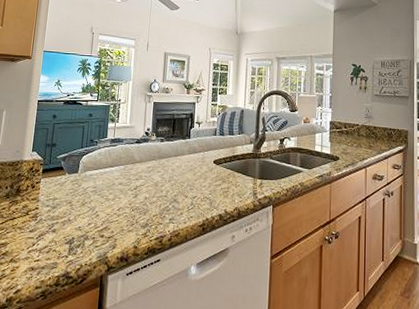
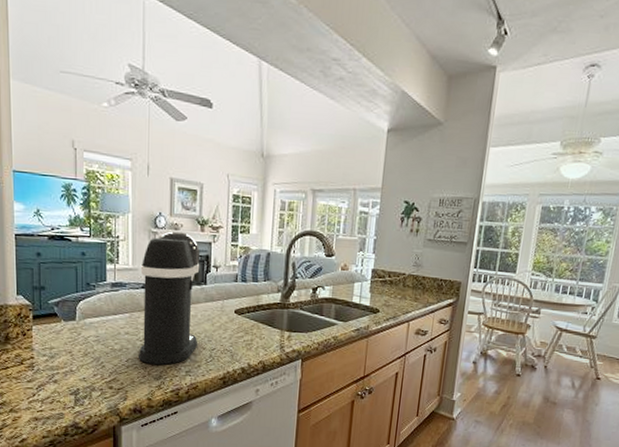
coffee maker: none [129,94,186,213] -> present [139,231,201,365]

